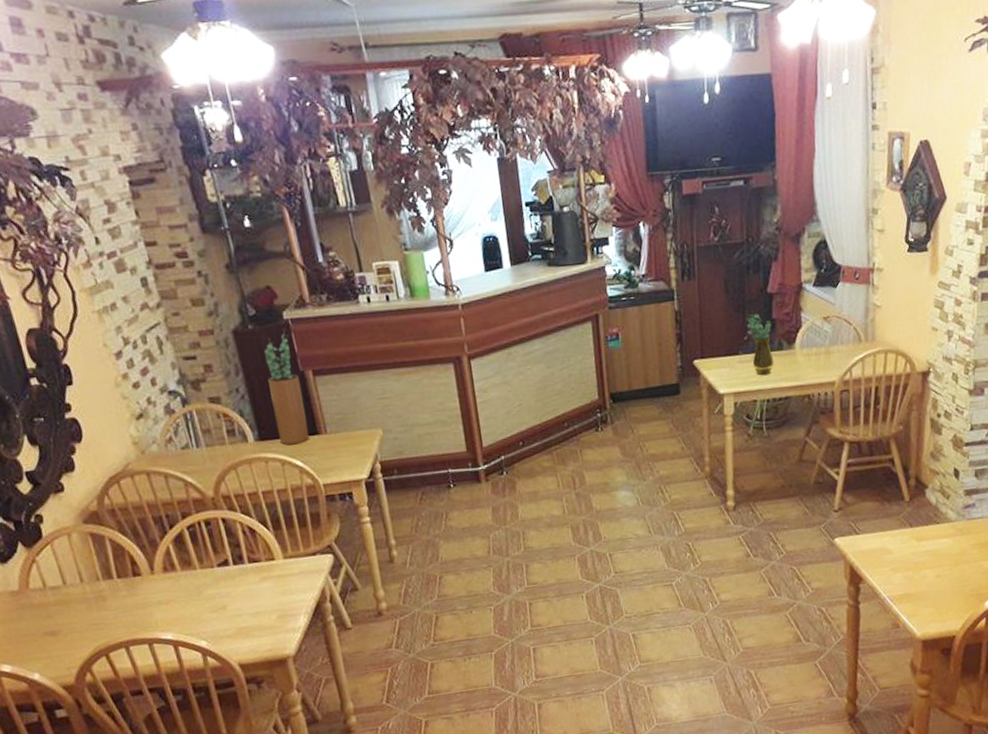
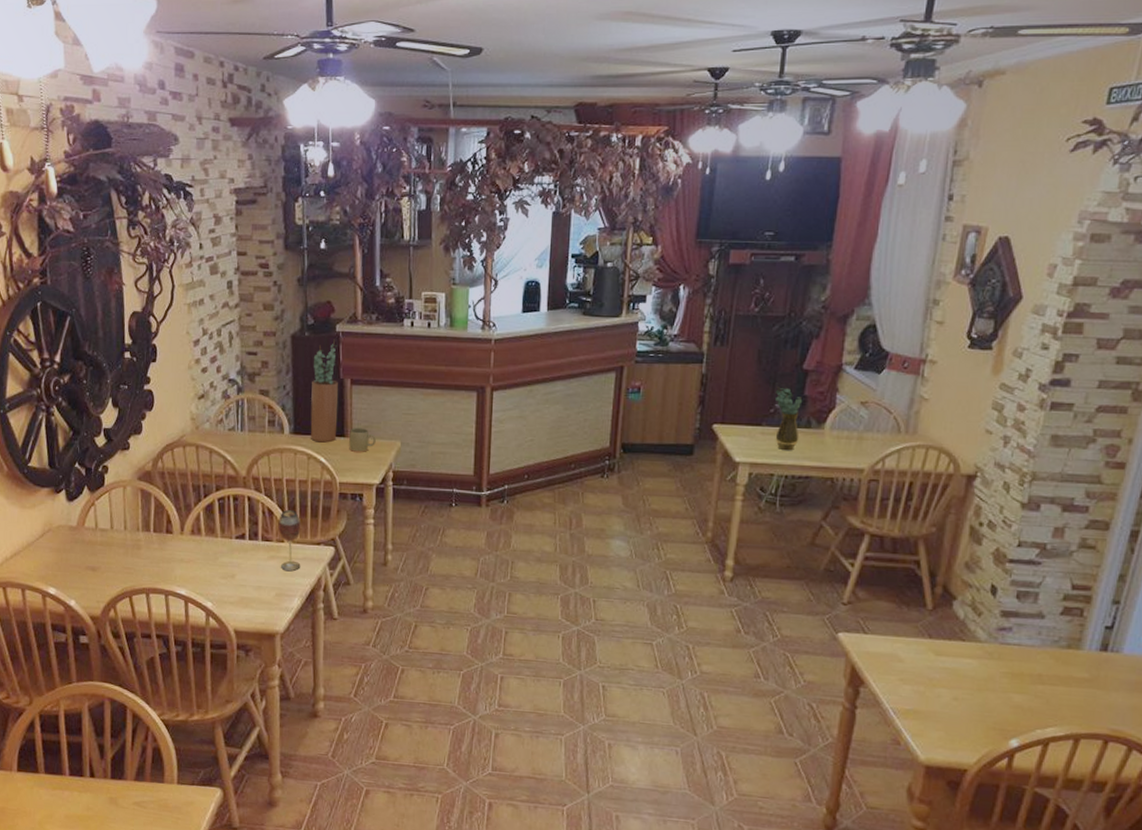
wineglass: none [262,523,299,590] -> present [278,510,301,572]
mug: none [323,421,355,449] -> present [349,427,376,452]

